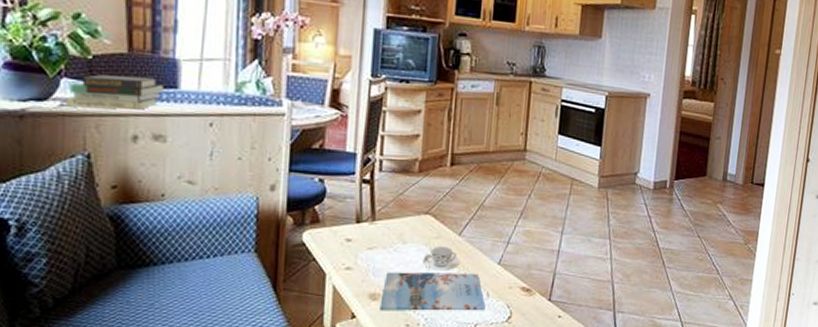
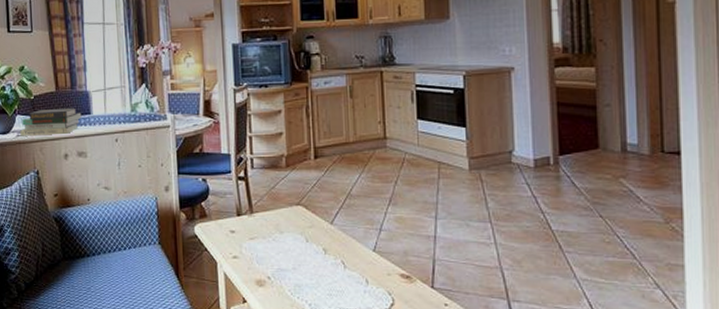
magazine: present [379,272,485,311] -> none [266,260,366,298]
teacup: present [423,245,461,273] -> none [300,234,336,260]

